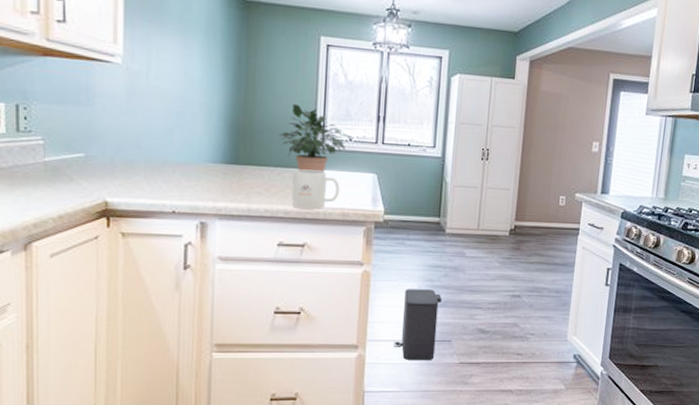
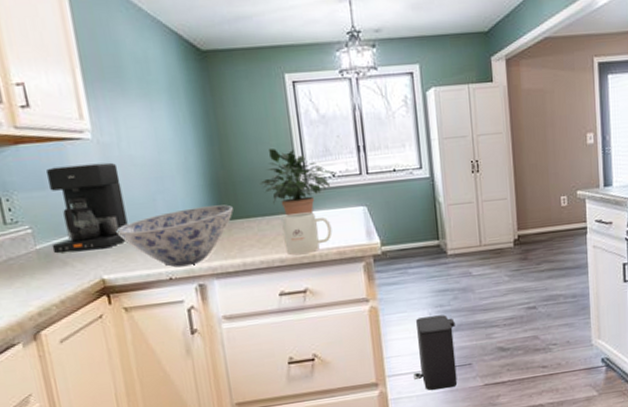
coffee maker: none [61,84,142,172] -> present [45,162,128,254]
bowl: none [128,147,249,203] -> present [116,204,234,268]

